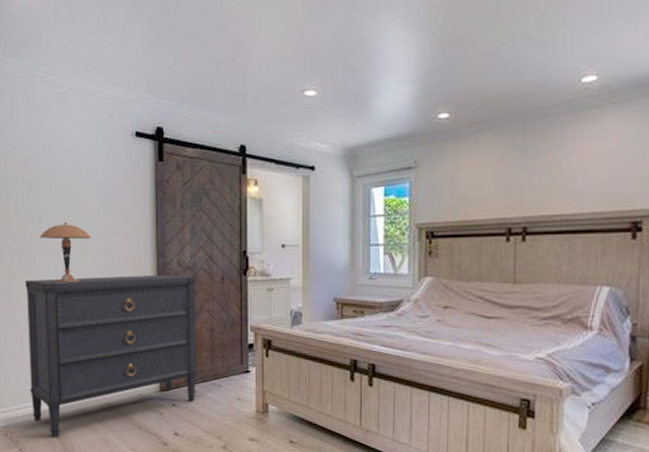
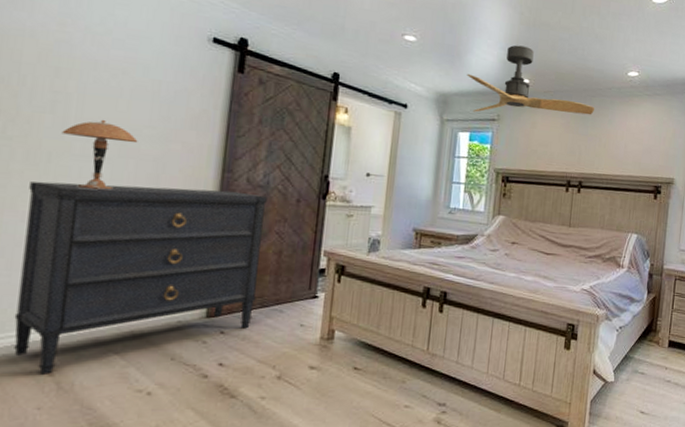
ceiling fan: none [375,74,537,163] -> present [467,45,594,115]

